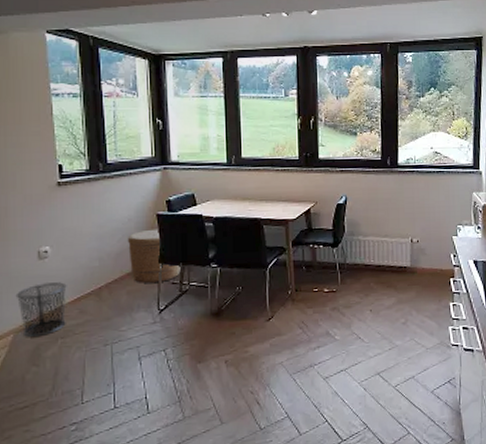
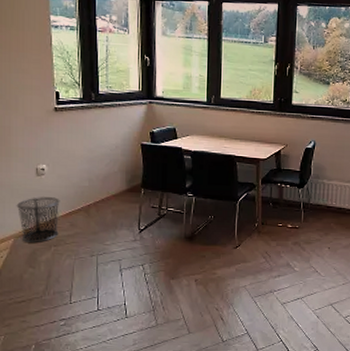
basket: present [127,229,181,284] -> none [114,157,160,206]

